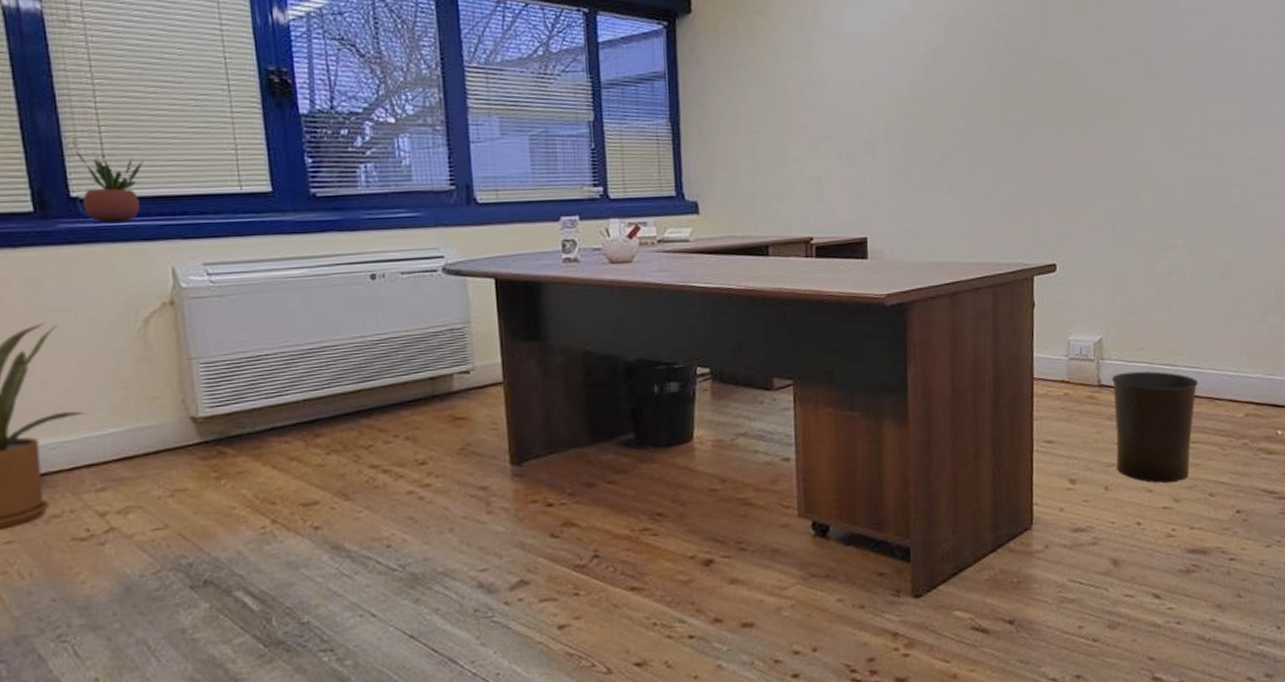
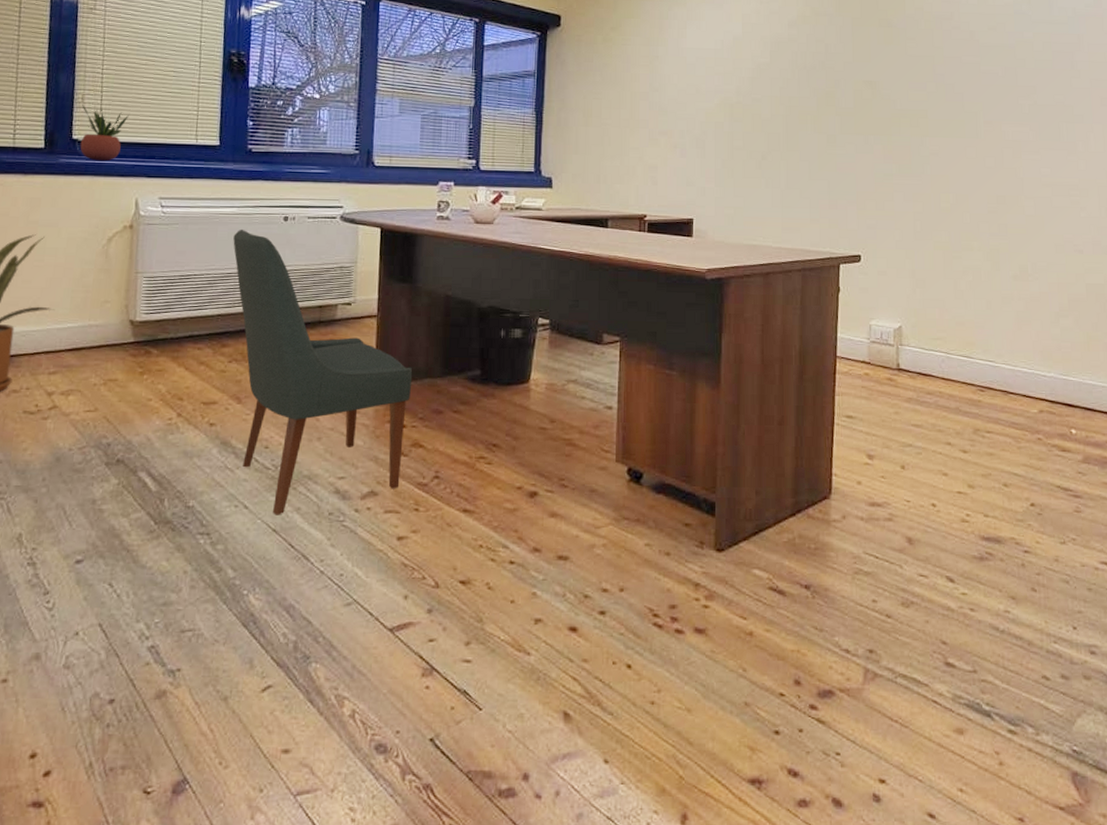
chair: none [309,293,555,620] -> present [233,229,413,516]
waste bin: present [1112,371,1199,483] -> none [910,359,994,468]

